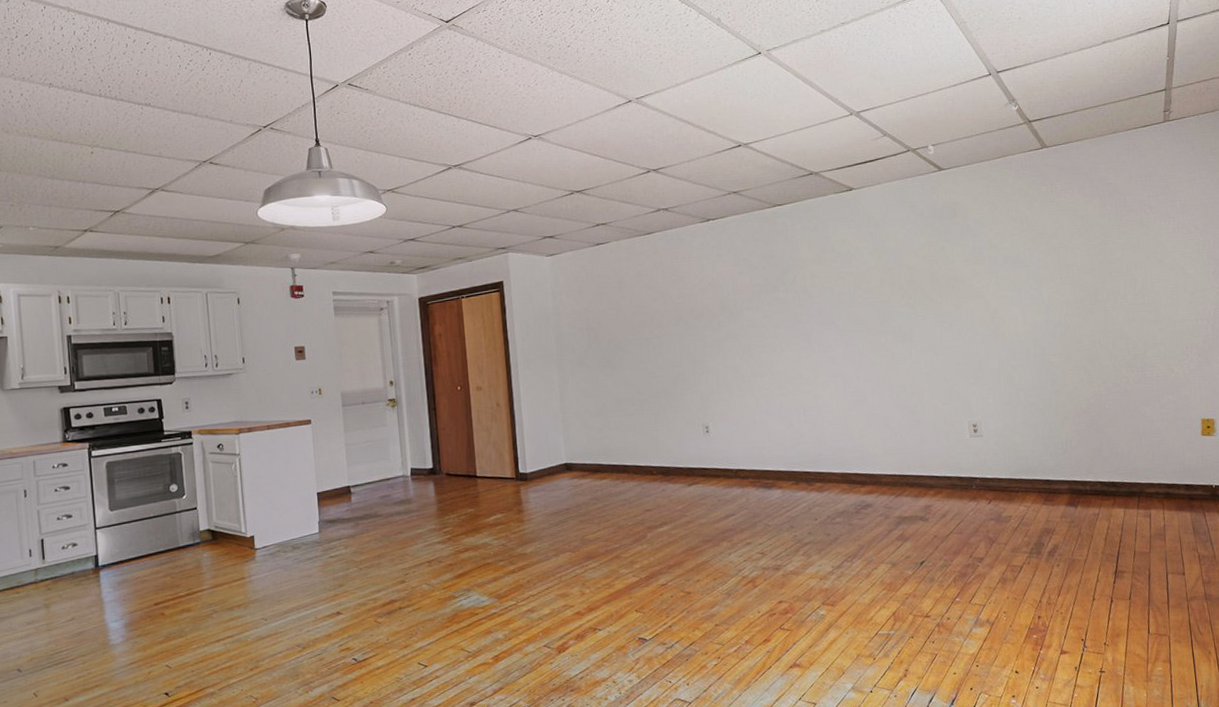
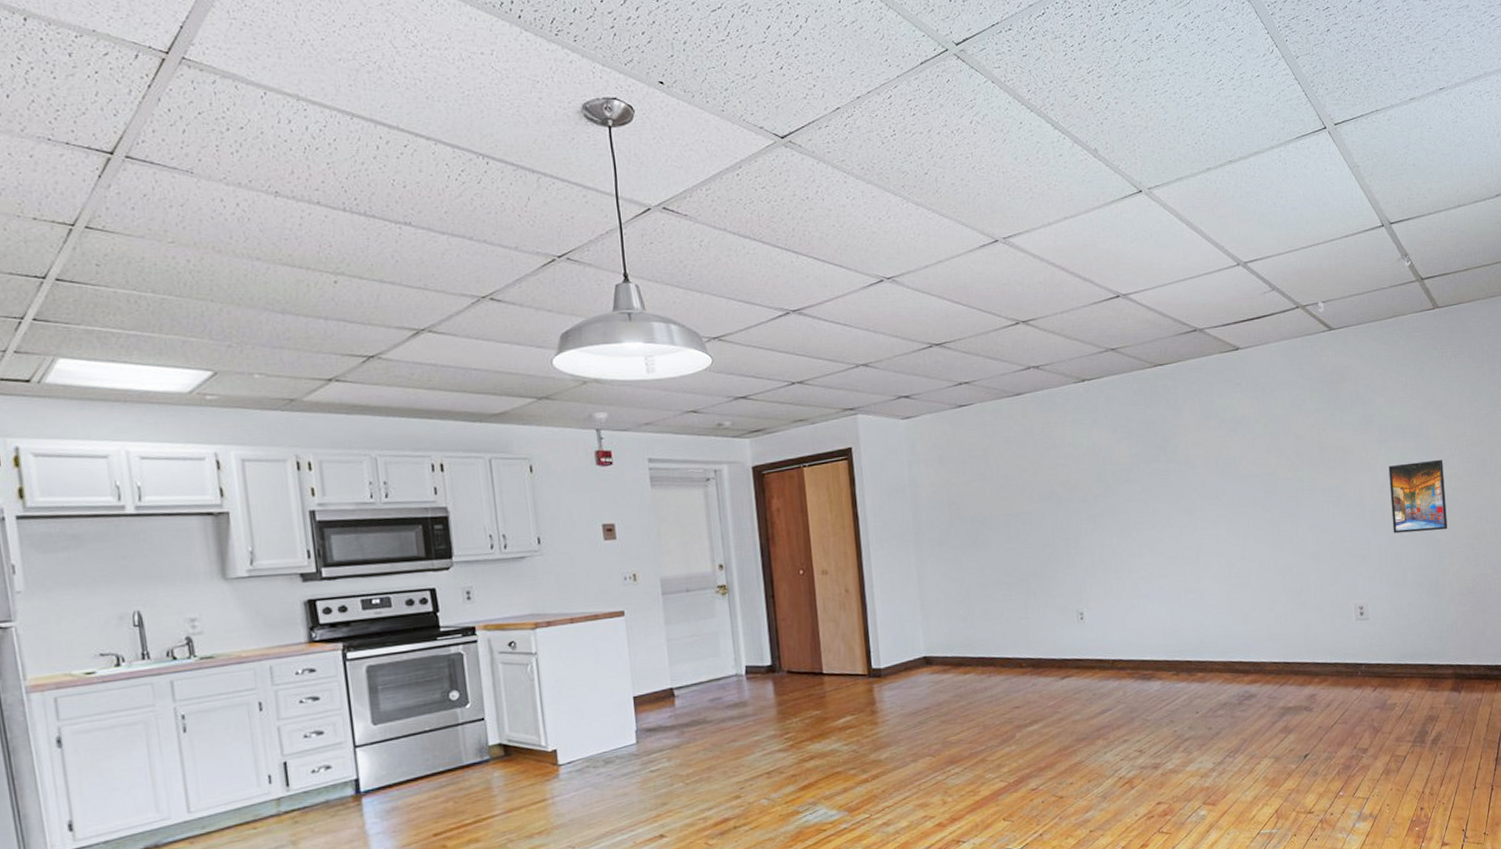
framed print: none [999,287,1060,357] -> present [1388,459,1448,534]

